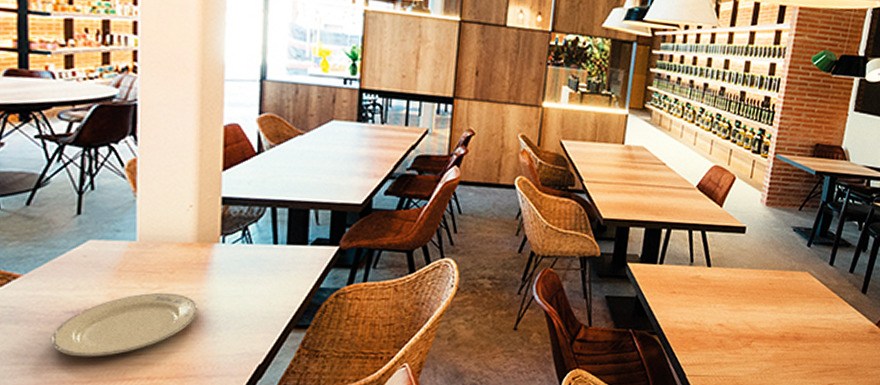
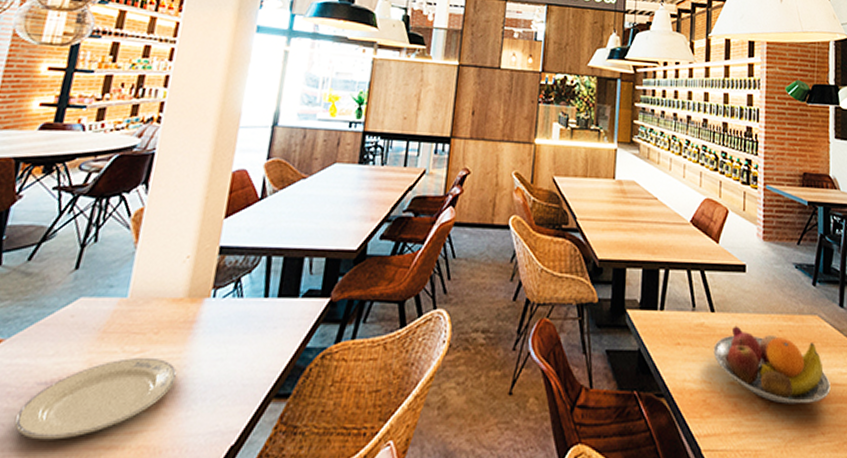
fruit bowl: none [705,278,810,342] -> present [713,326,830,404]

